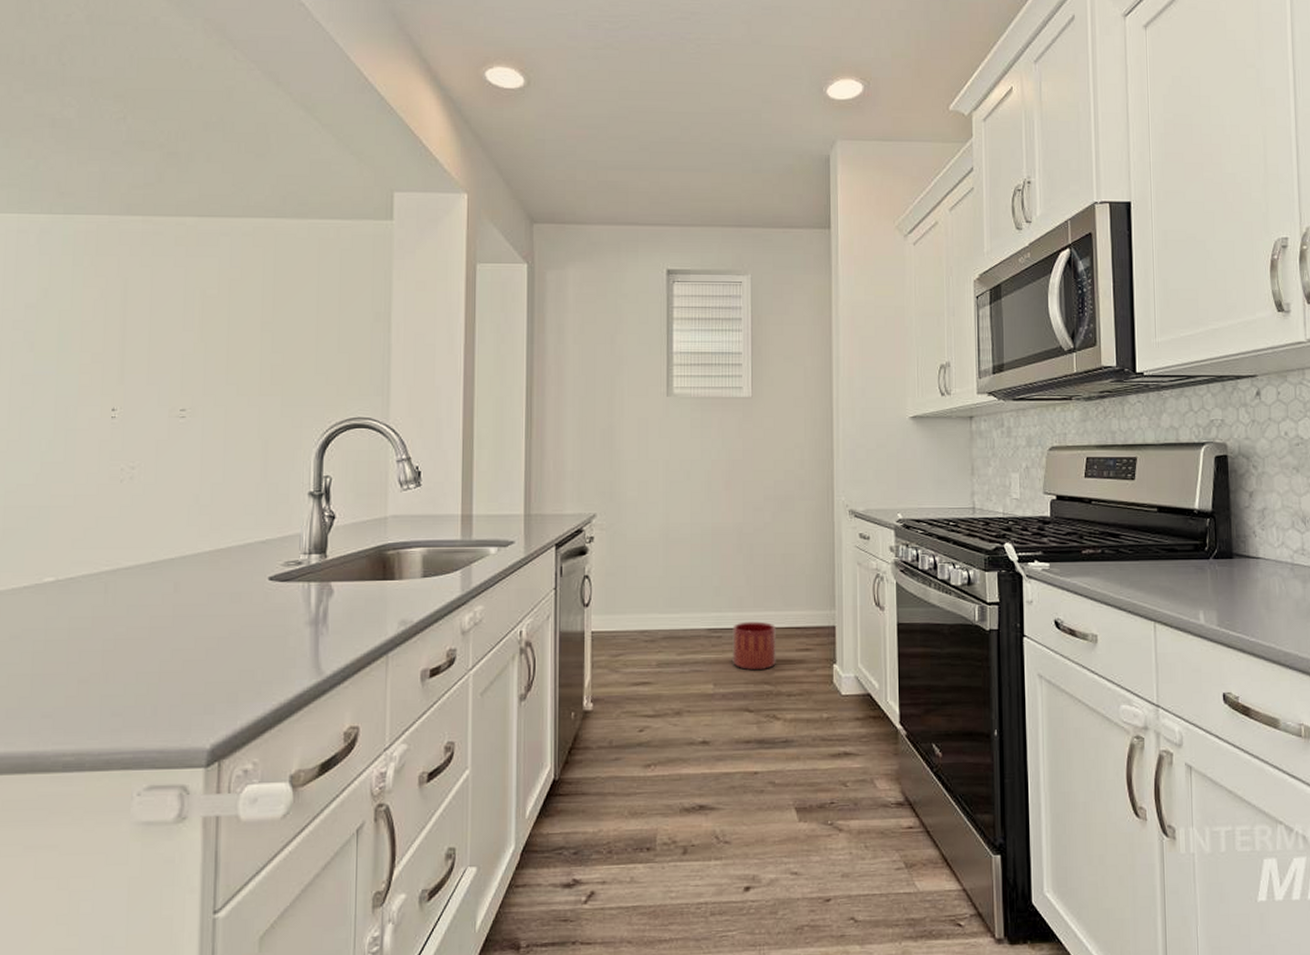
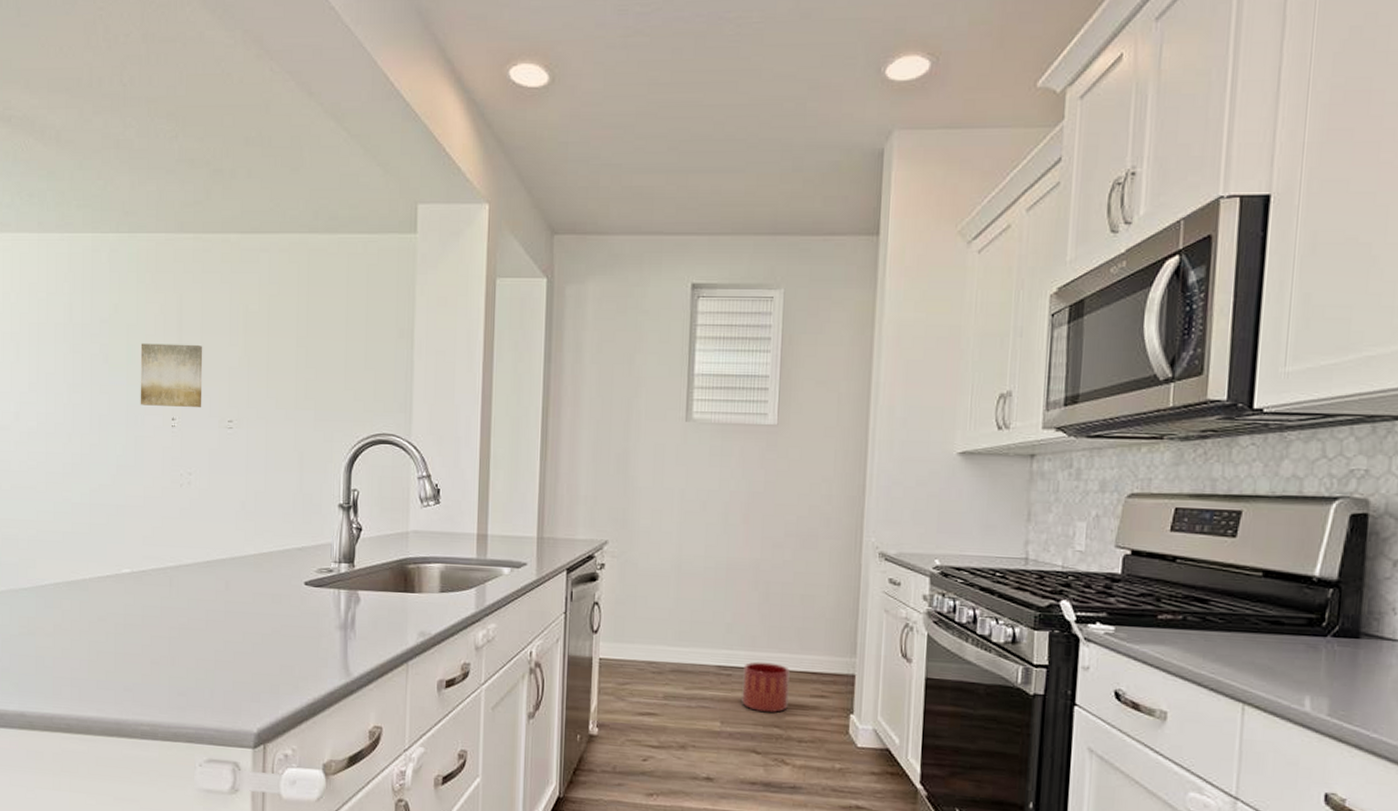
wall art: none [72,330,152,397] -> present [140,343,203,408]

